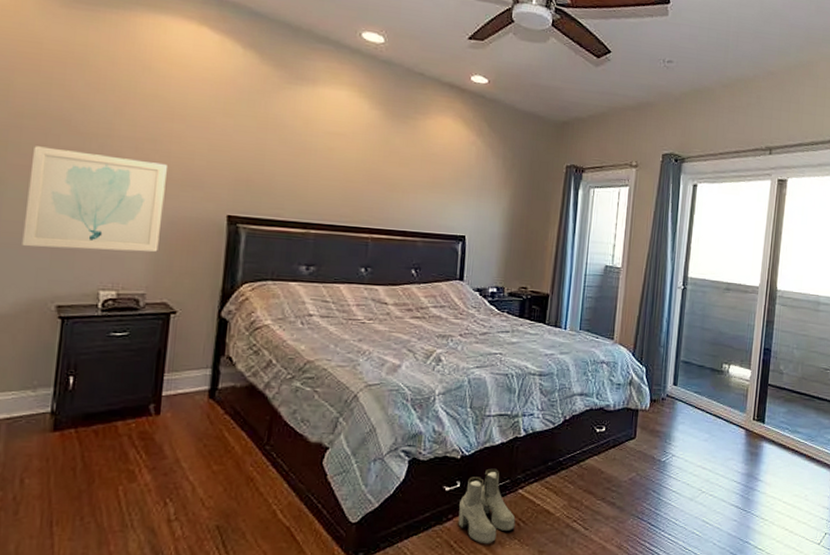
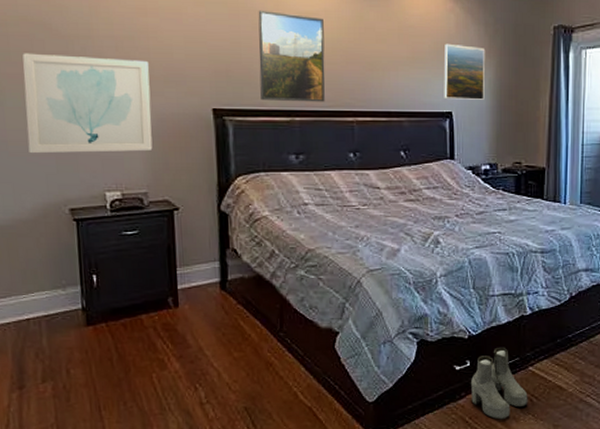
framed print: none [278,126,350,218] -> present [258,10,325,102]
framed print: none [459,172,502,227] -> present [444,43,486,100]

